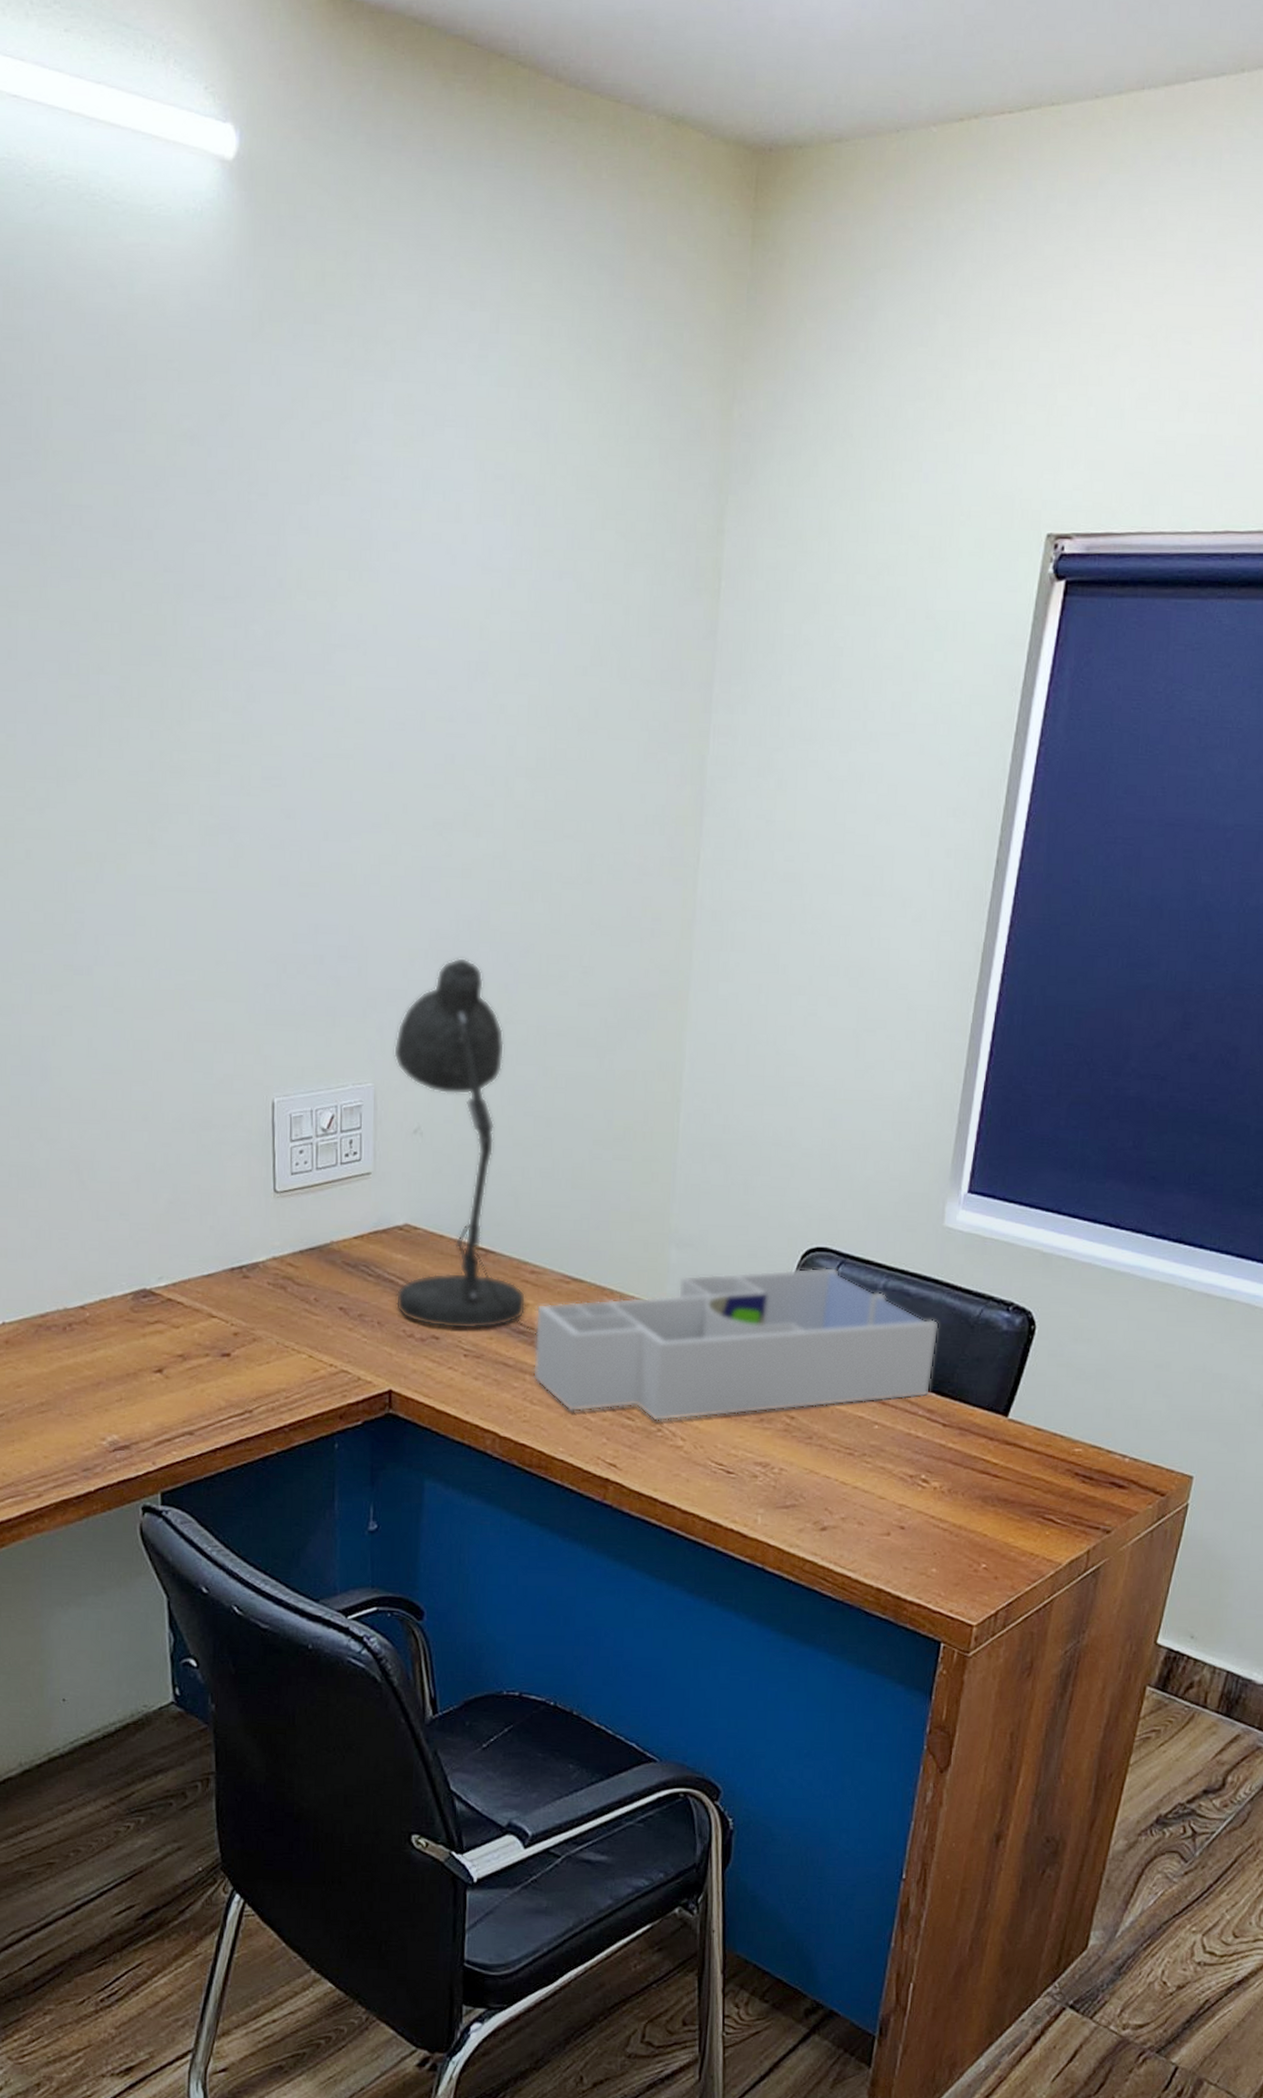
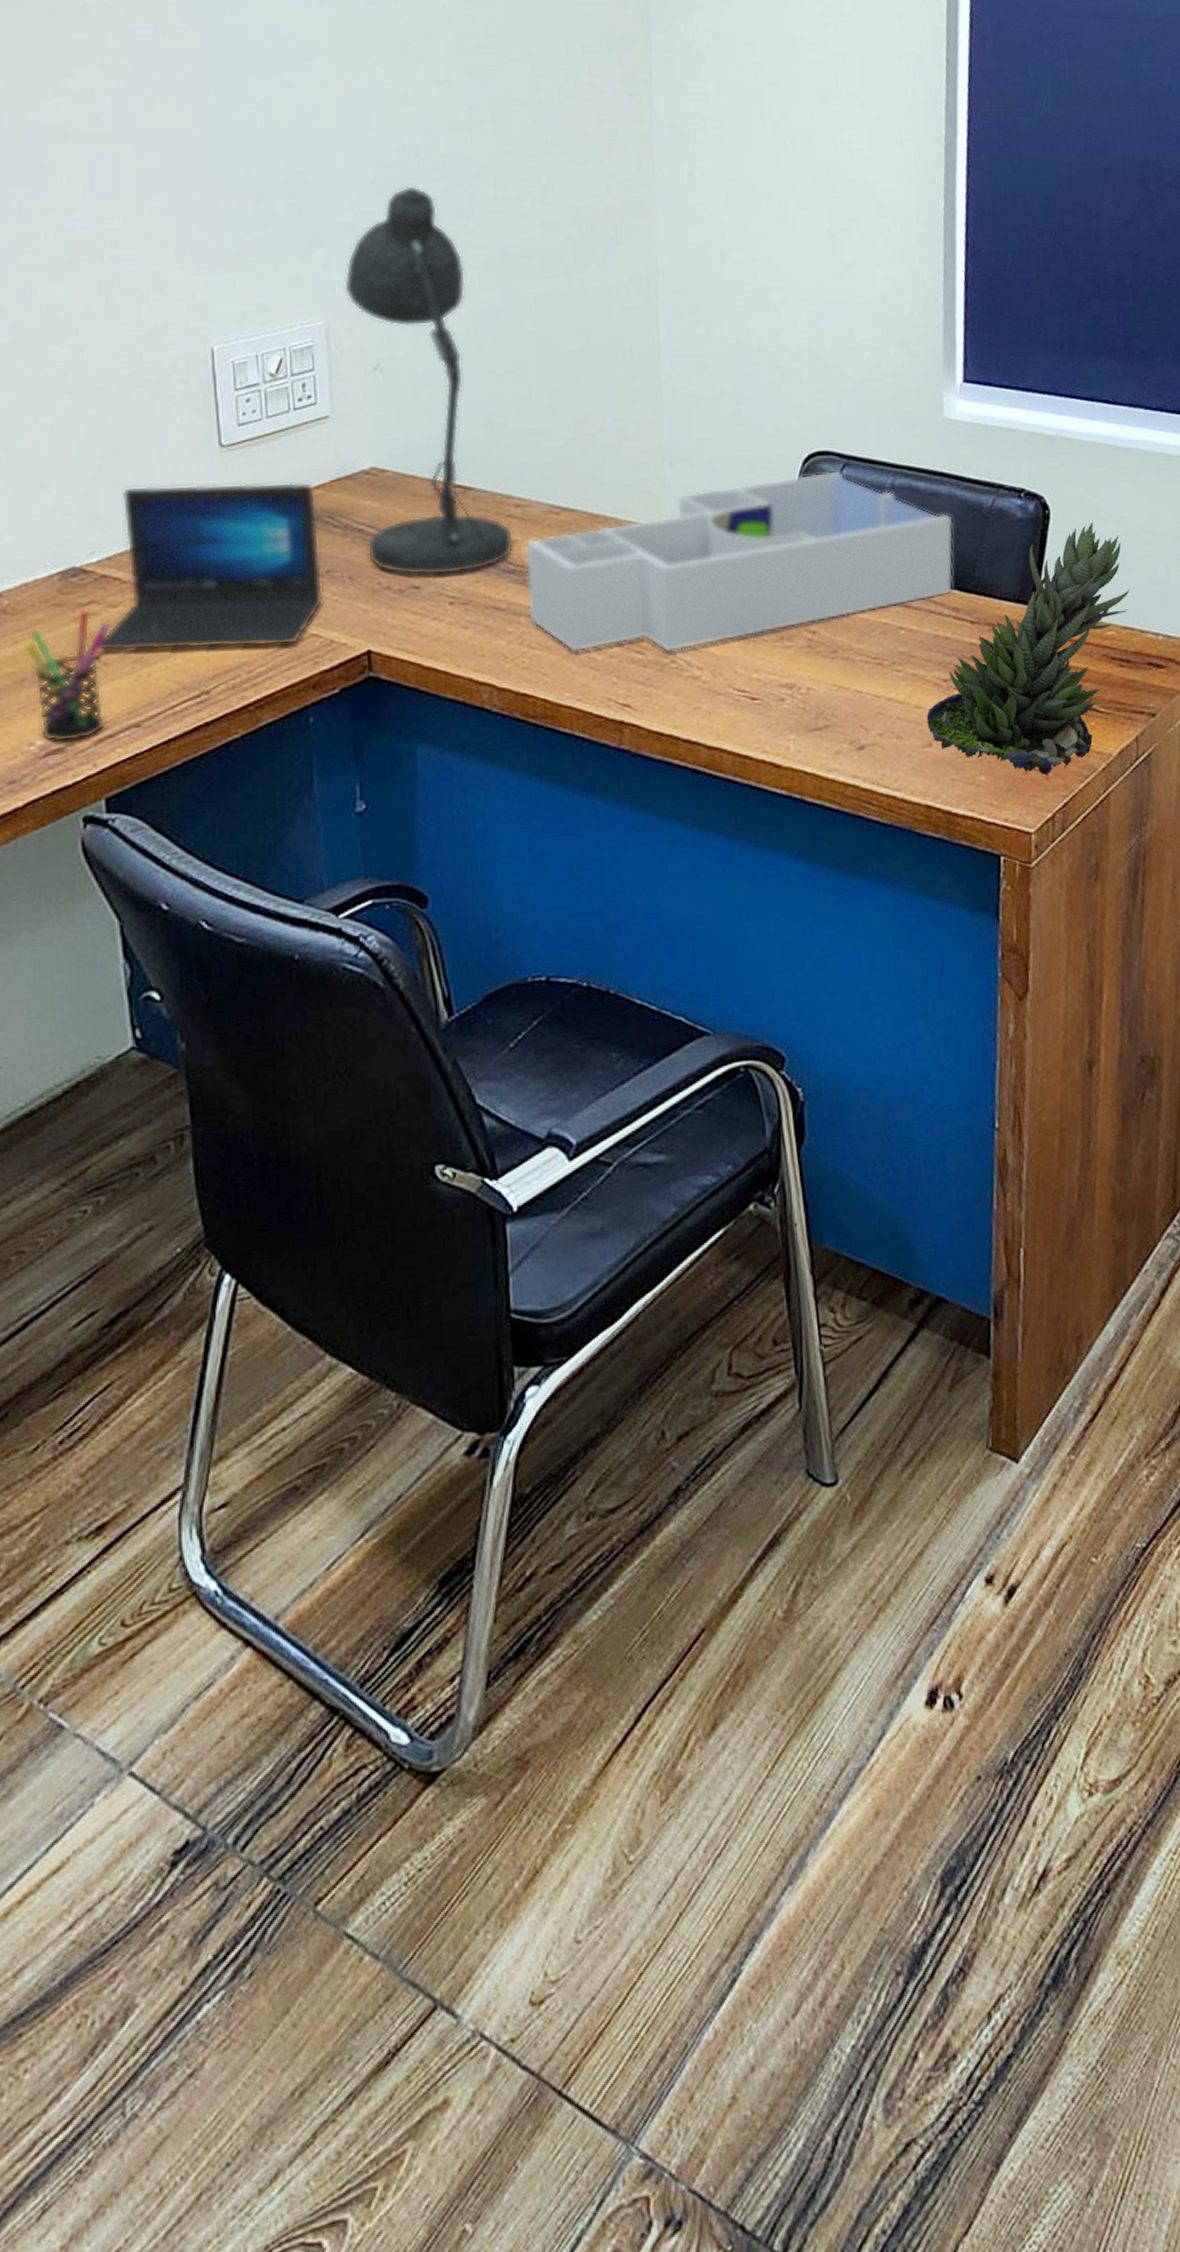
pen holder: none [100,1327,174,1441] -> present [23,609,112,743]
laptop: none [163,1221,355,1378] -> present [99,482,324,652]
succulent plant: none [888,1341,1104,1575] -> present [926,521,1131,776]

